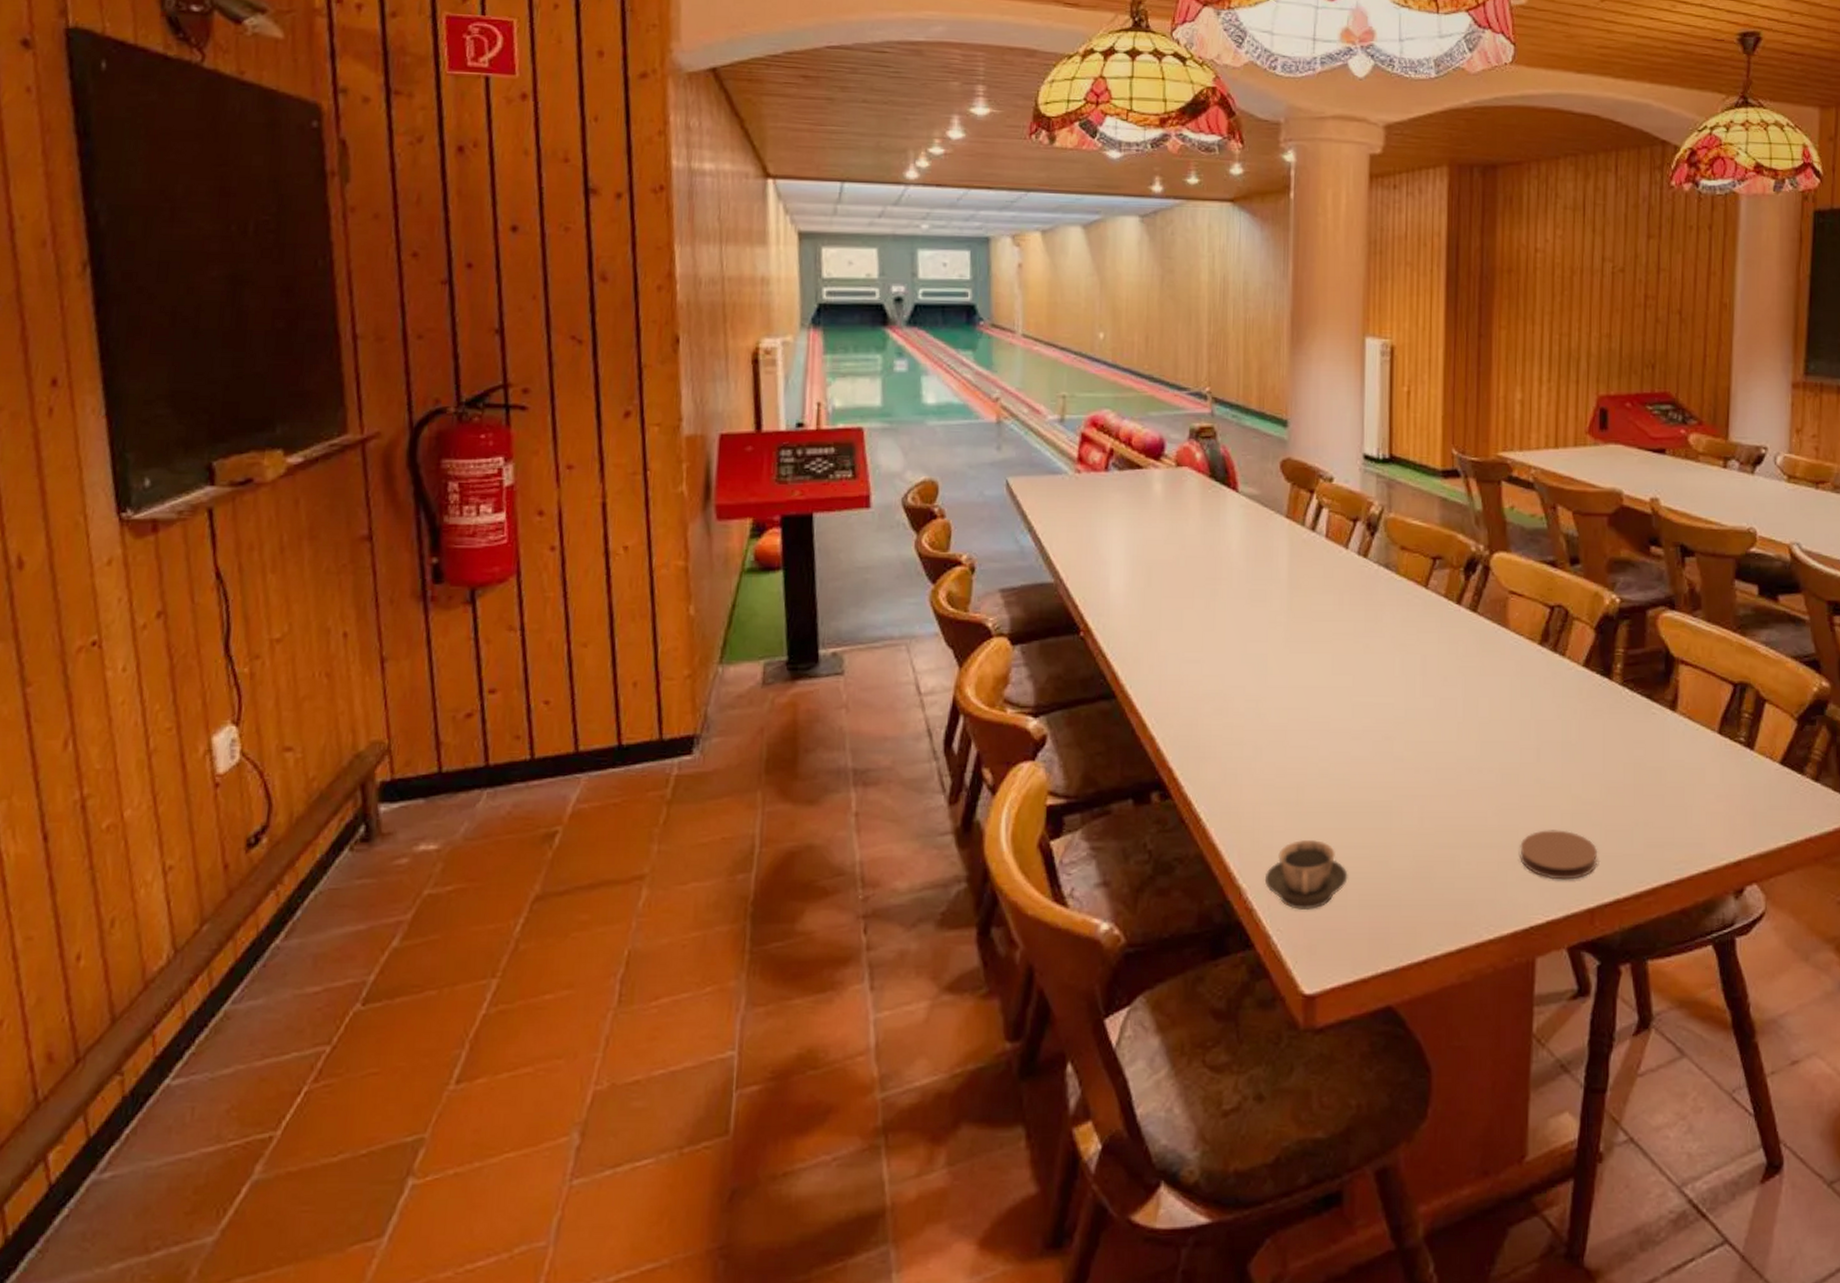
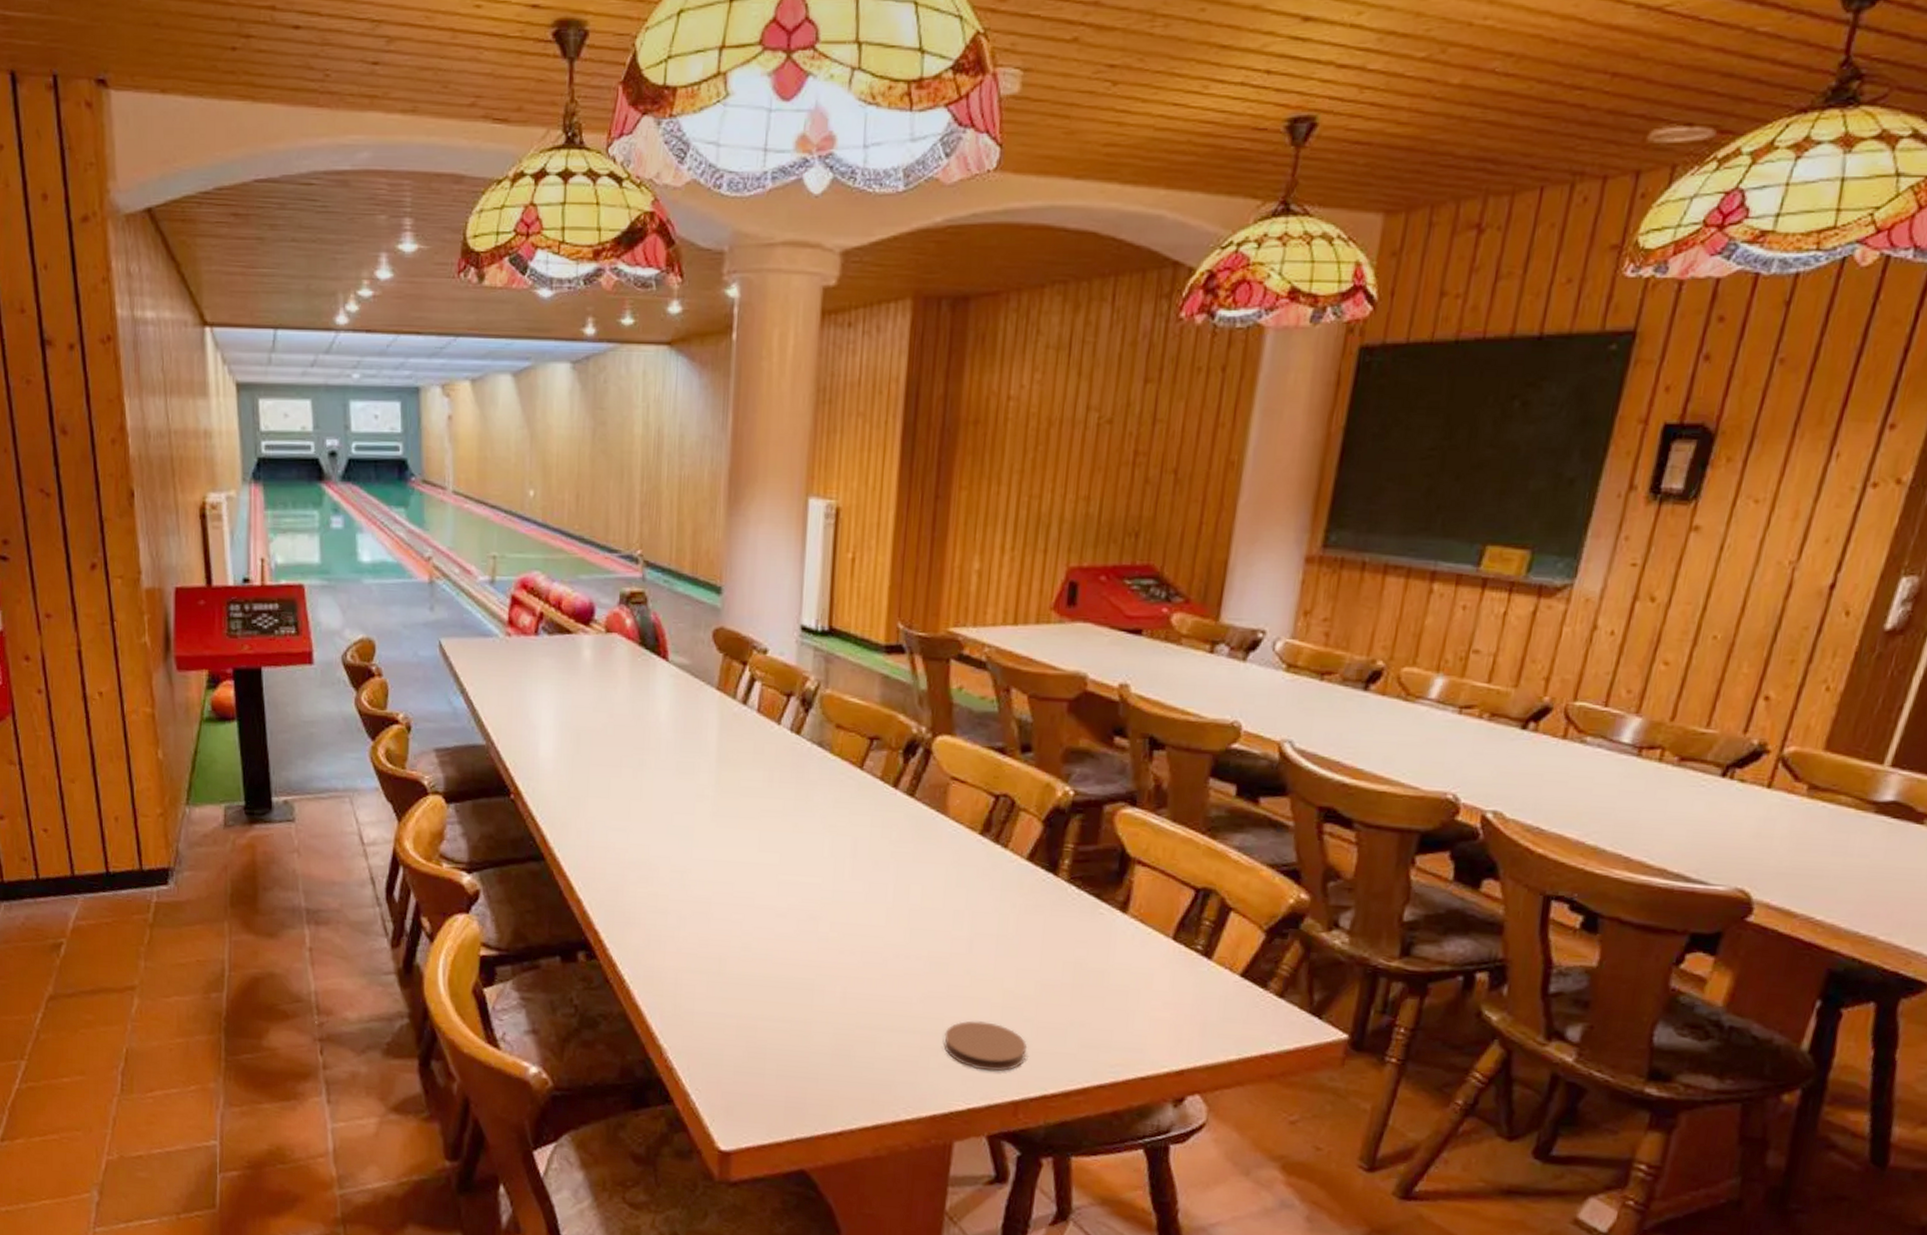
cup: present [1264,840,1348,910] -> none [685,1008,767,1074]

